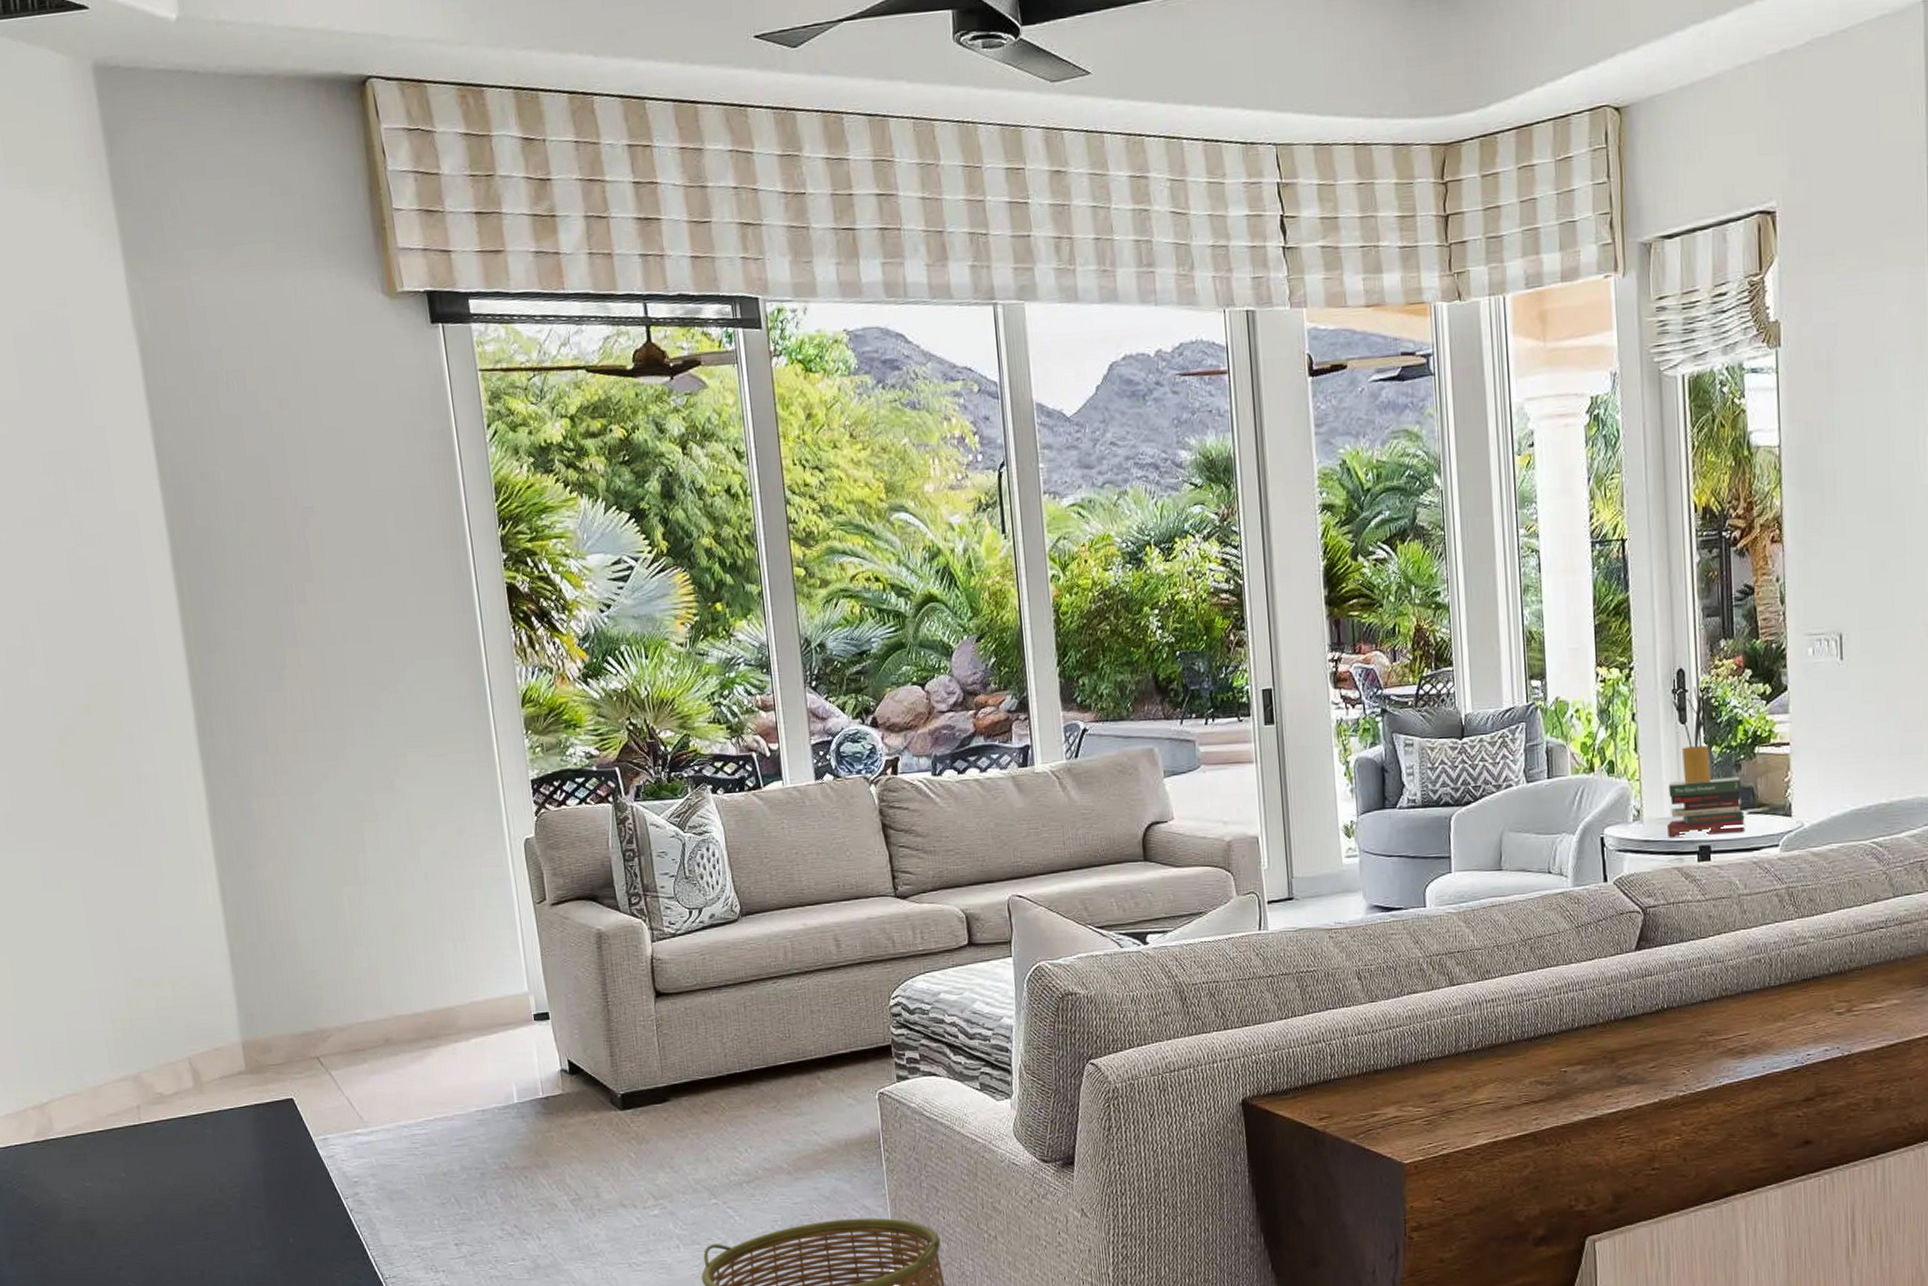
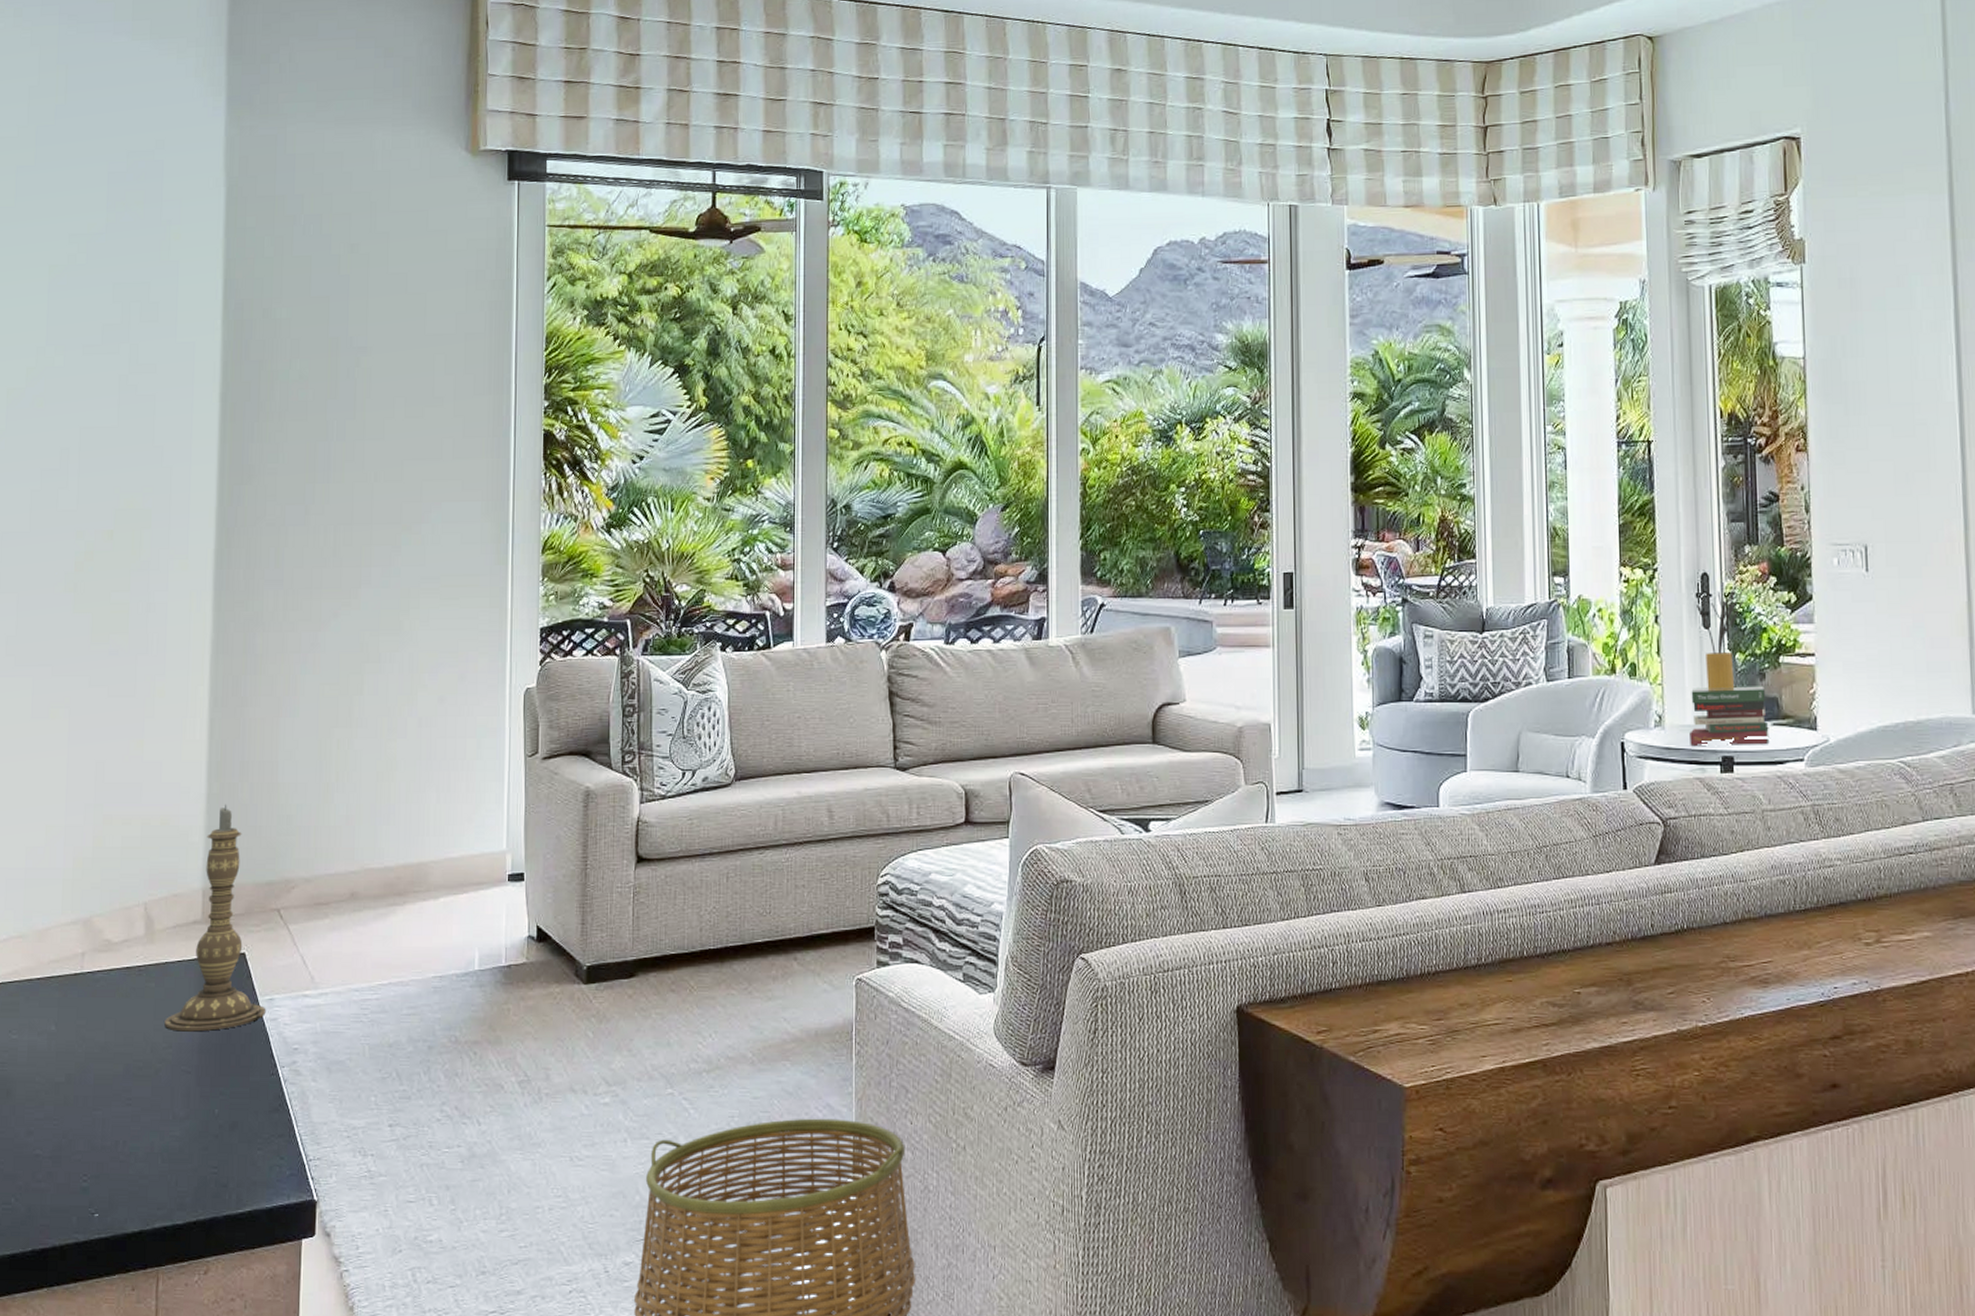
candlestick: none [227,962,323,1172] -> present [164,804,266,1032]

